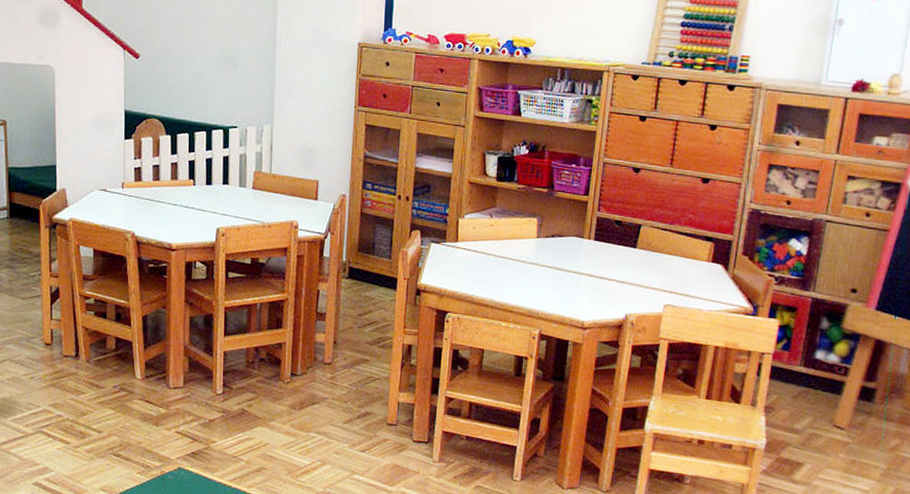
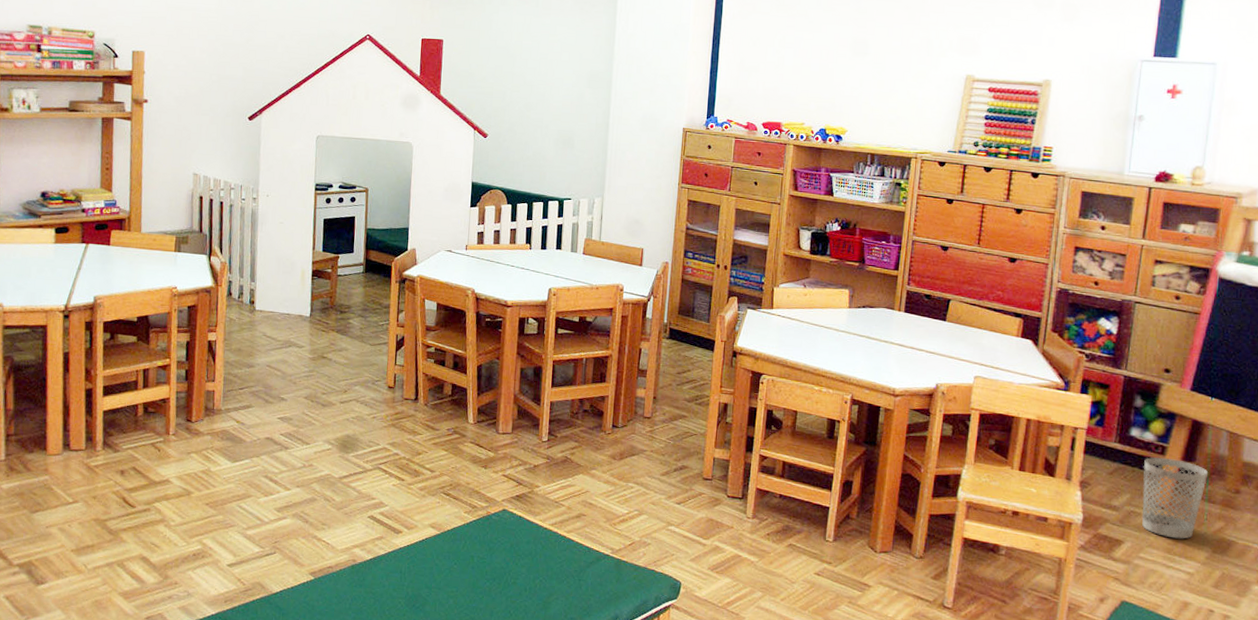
wastebasket: none [822,379,887,458] -> present [1141,457,1208,539]

